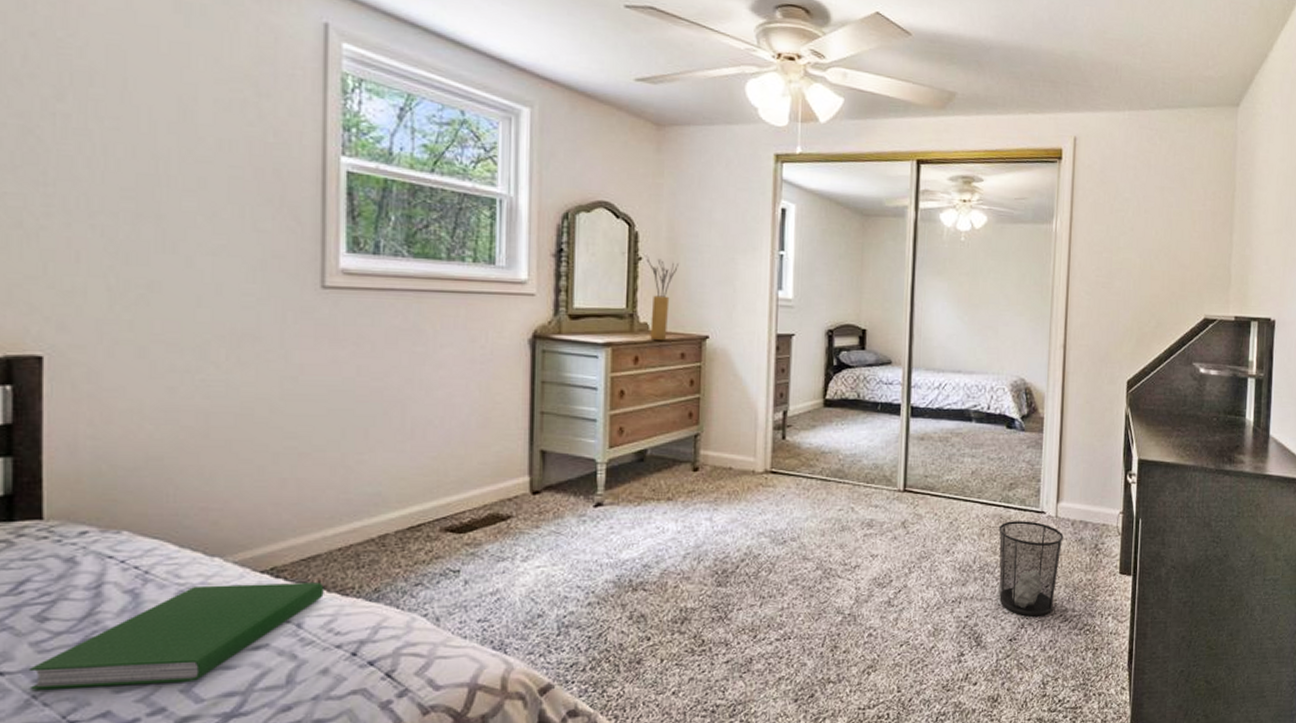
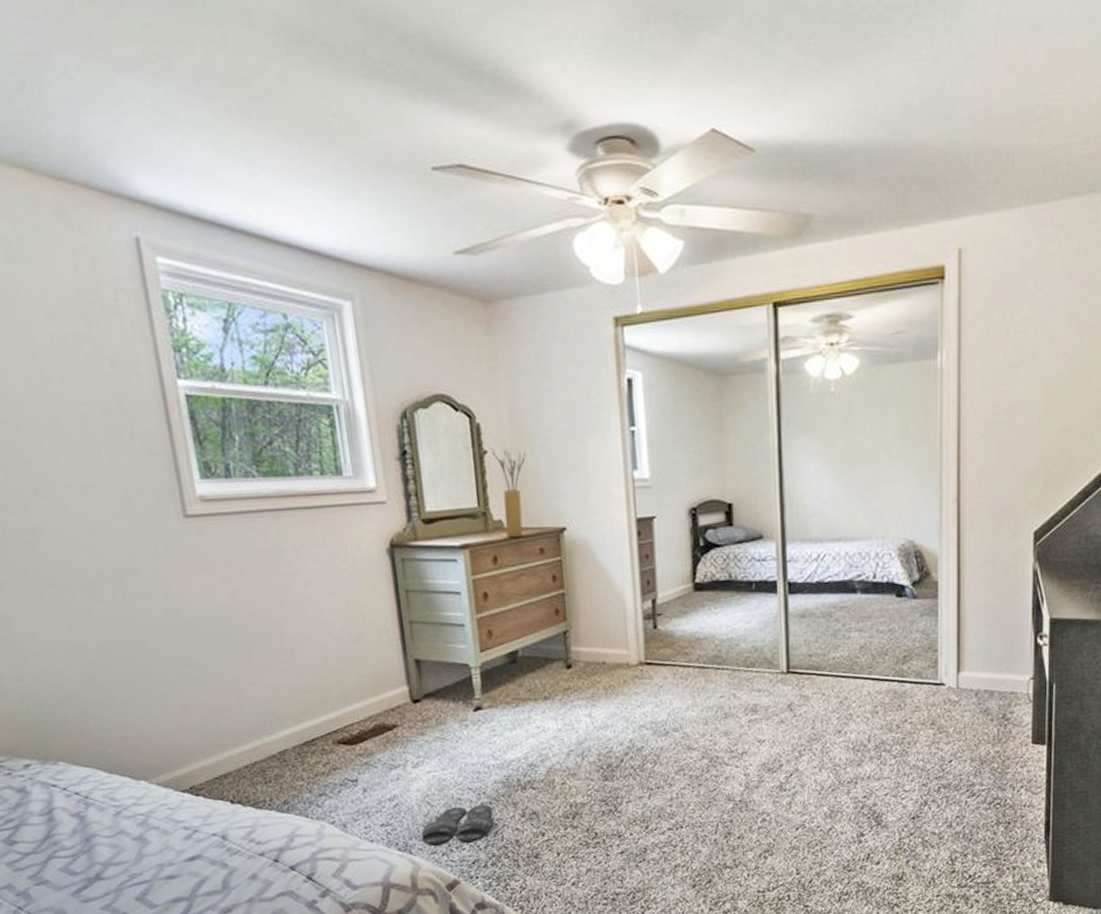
hardcover book: present [29,582,324,690] -> none [11,798,241,903]
slippers: none [521,604,600,646] -> present [422,804,495,846]
waste bin: present [999,521,1064,617] -> none [893,694,967,794]

